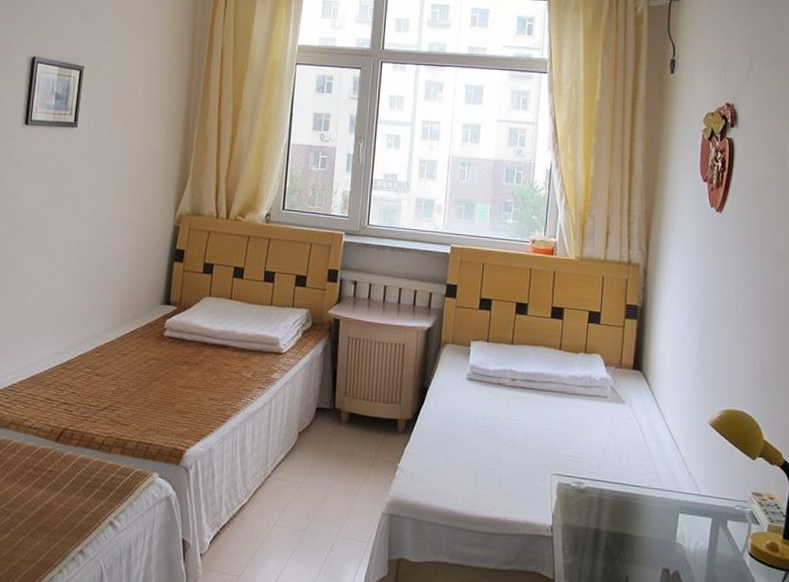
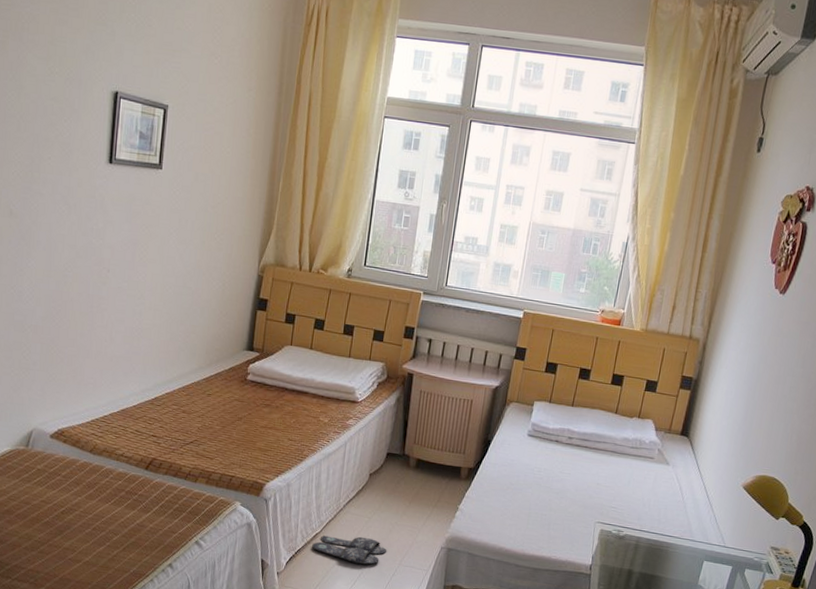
slippers: none [238,506,322,539] -> present [312,535,387,565]

